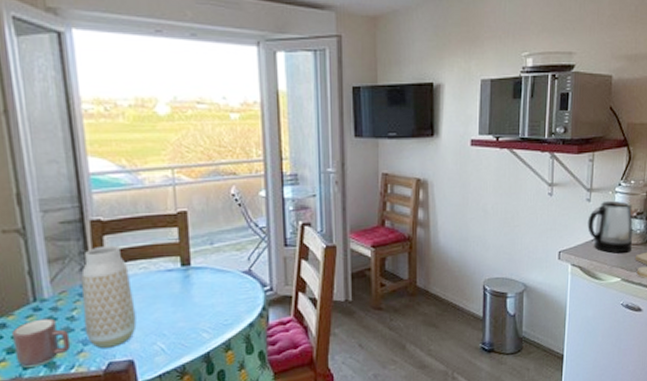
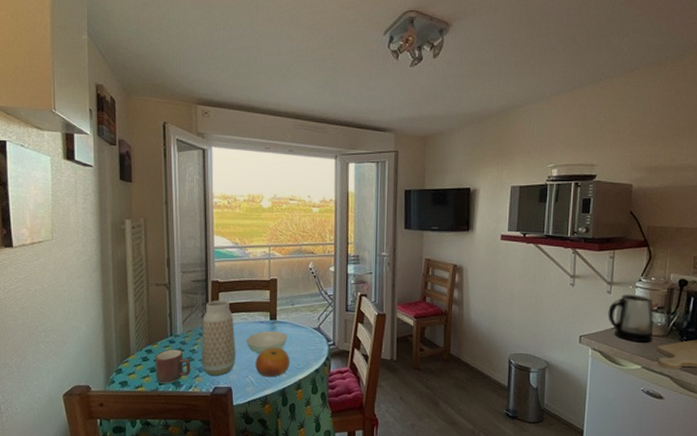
bowl: none [149,279,208,313] -> present [246,330,287,354]
fruit: none [165,300,214,341] -> present [255,346,290,378]

